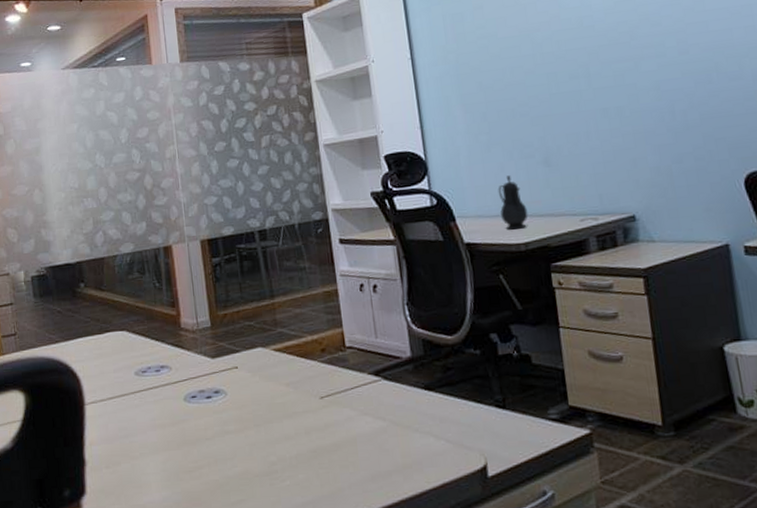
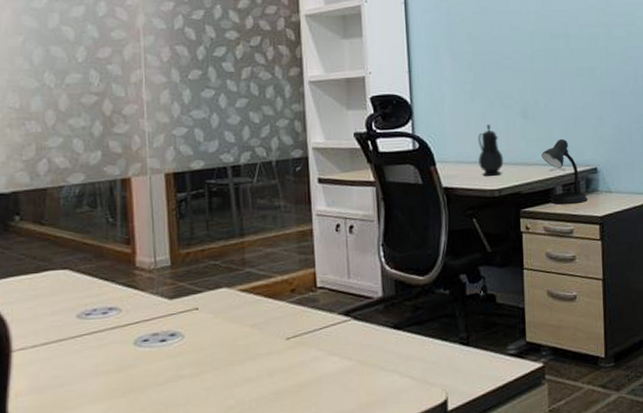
desk lamp: none [569,185,645,257] -> present [541,138,603,205]

